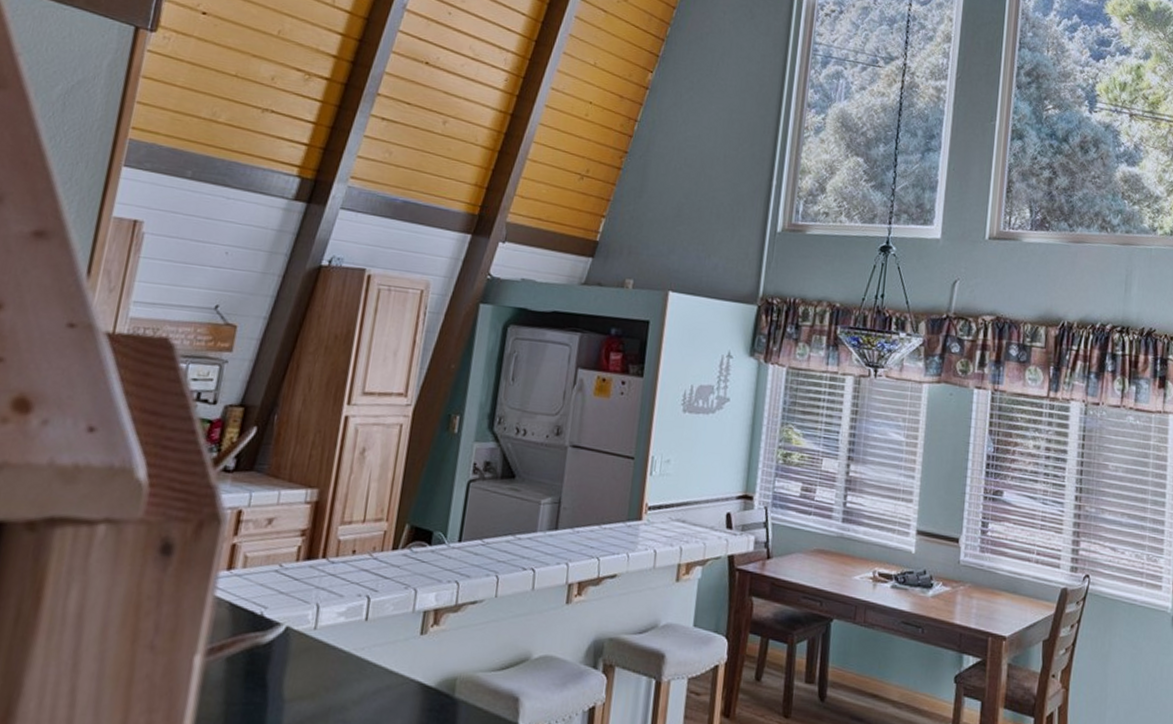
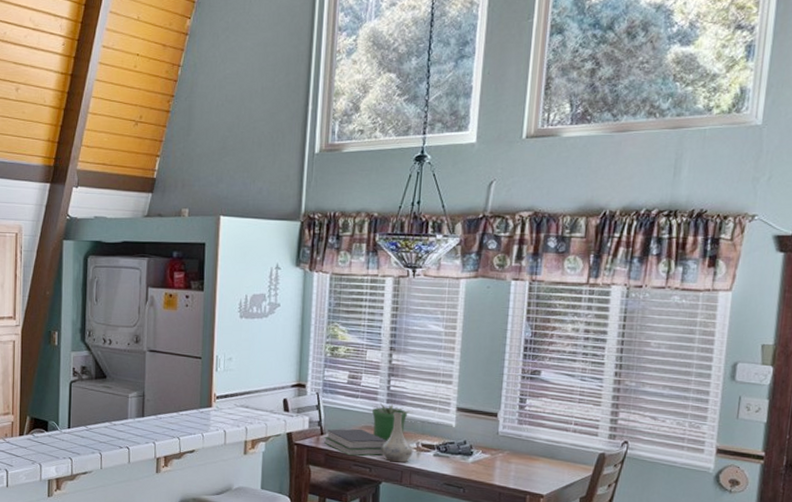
book: none [770,552,842,587] -> present [324,428,388,456]
planter: none [826,522,871,568] -> present [372,403,413,441]
vase: none [833,533,869,596] -> present [381,412,413,463]

